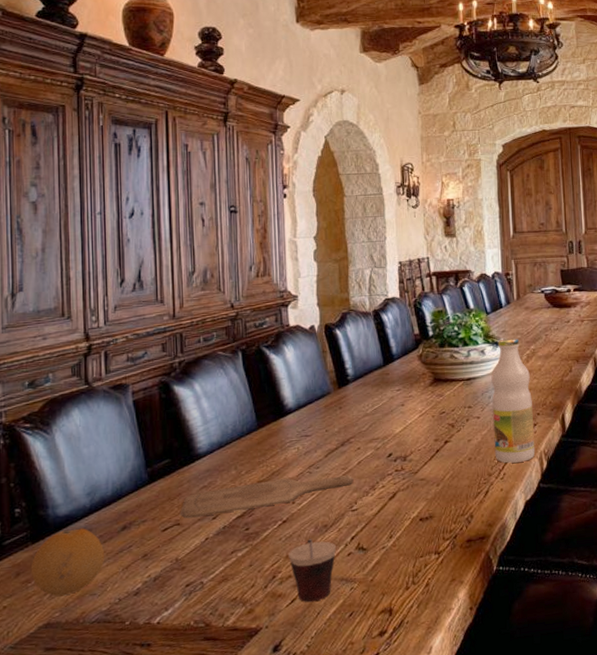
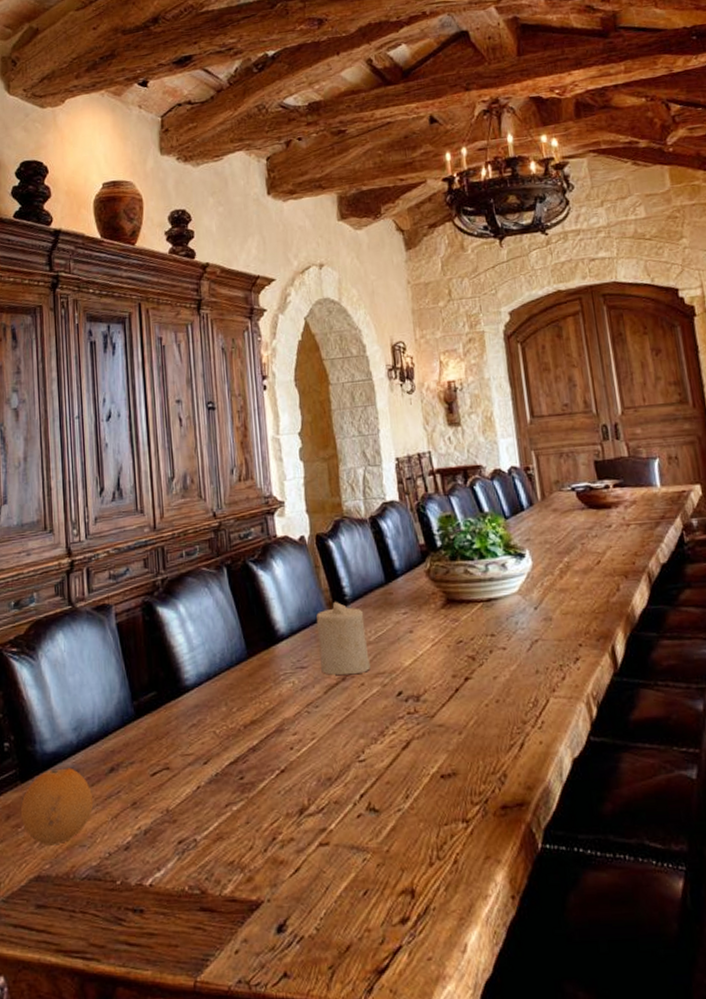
cutting board: present [181,475,354,518] -> none [169,717,359,762]
cup: present [288,538,337,603] -> none [289,793,344,874]
candle: none [322,380,366,441] -> present [316,601,370,675]
bottle: present [491,338,535,463] -> none [516,548,581,708]

